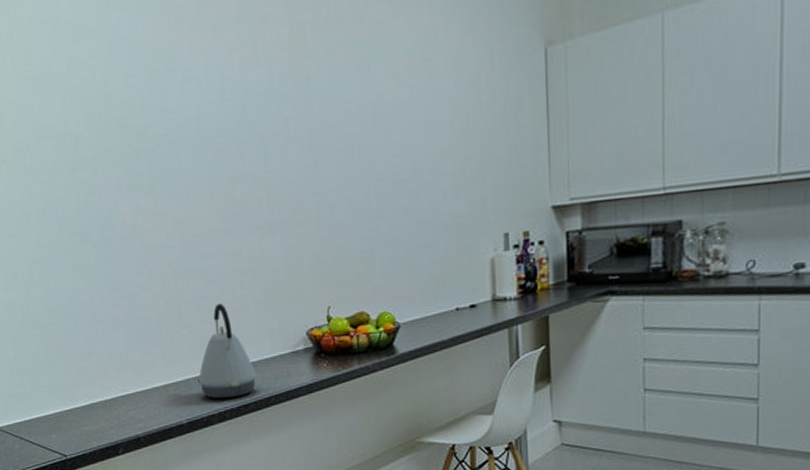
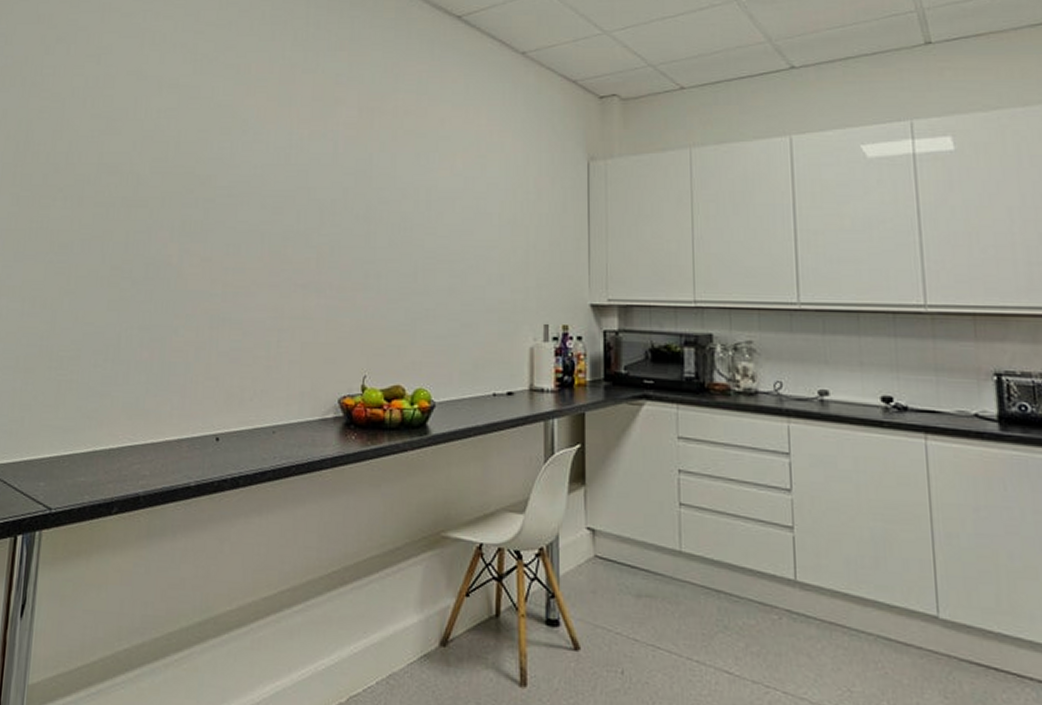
kettle: present [198,303,257,399] -> none [215,358,280,463]

